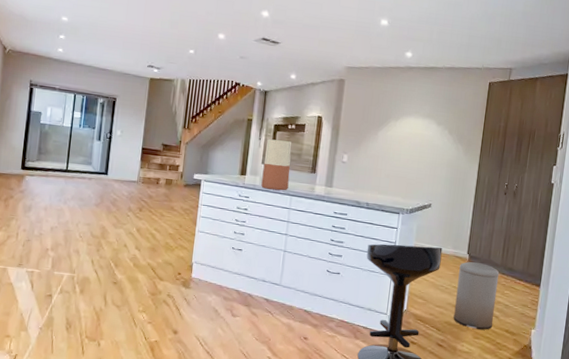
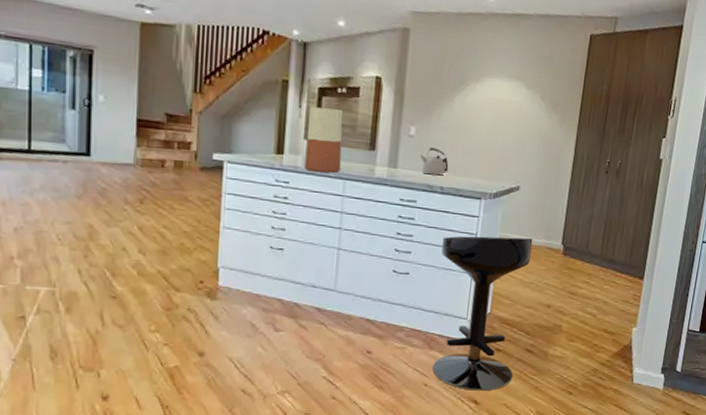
kettle: none [350,171,374,194] -> present [420,147,449,176]
pedal bin: present [453,262,500,330] -> none [545,254,599,331]

